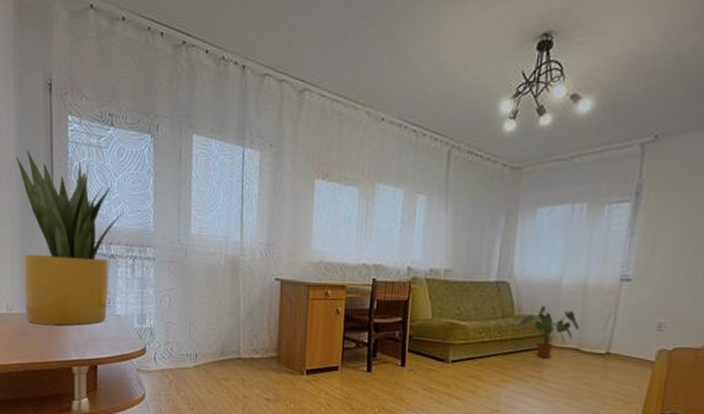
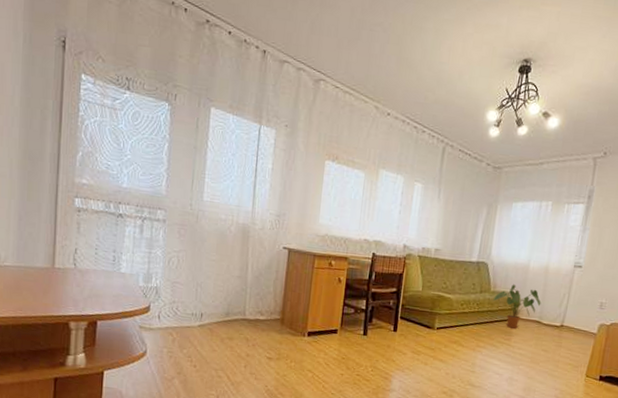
planter: present [16,149,125,326] -> none [19,102,136,281]

